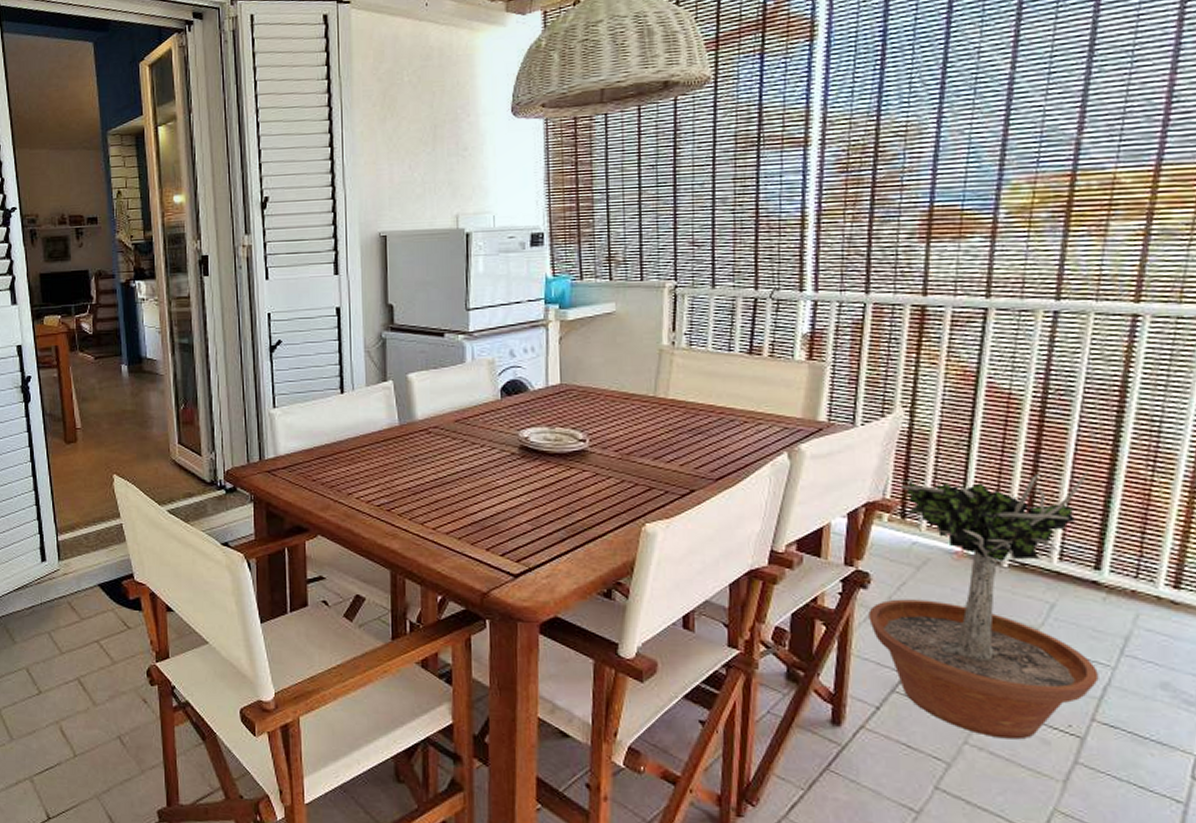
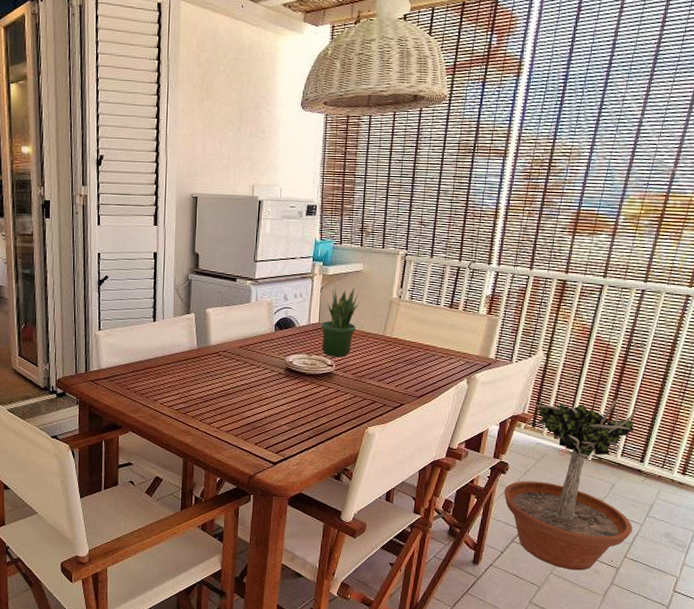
planter: none [563,334,617,429] -> present [320,287,361,357]

